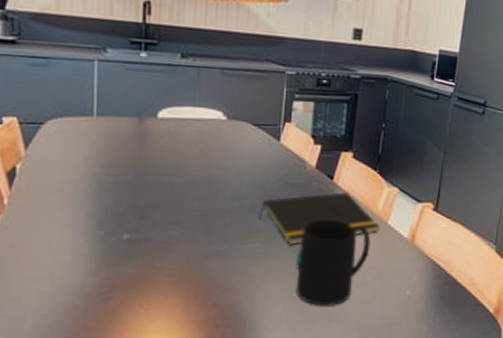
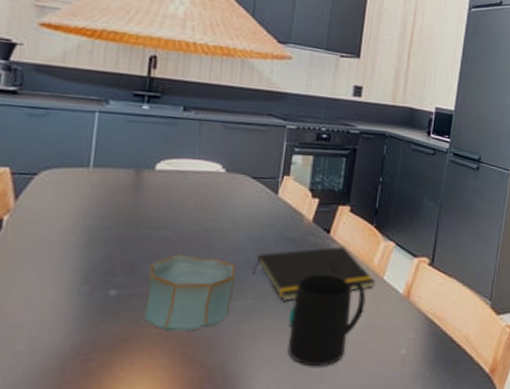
bowl: none [155,199,243,273] -> present [142,253,236,331]

